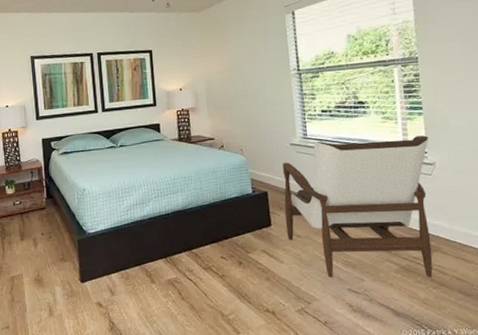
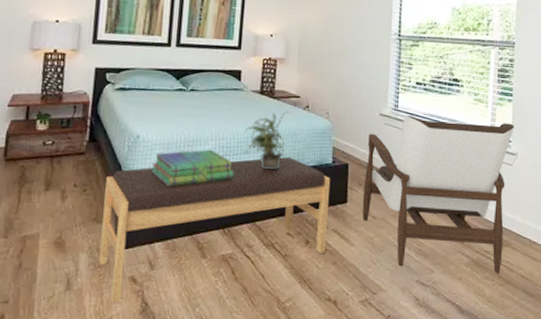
bench: none [65,192,258,324] -> present [99,157,331,304]
stack of books: none [98,193,168,228] -> present [151,149,234,187]
potted plant: none [170,152,211,204] -> present [244,110,292,169]

